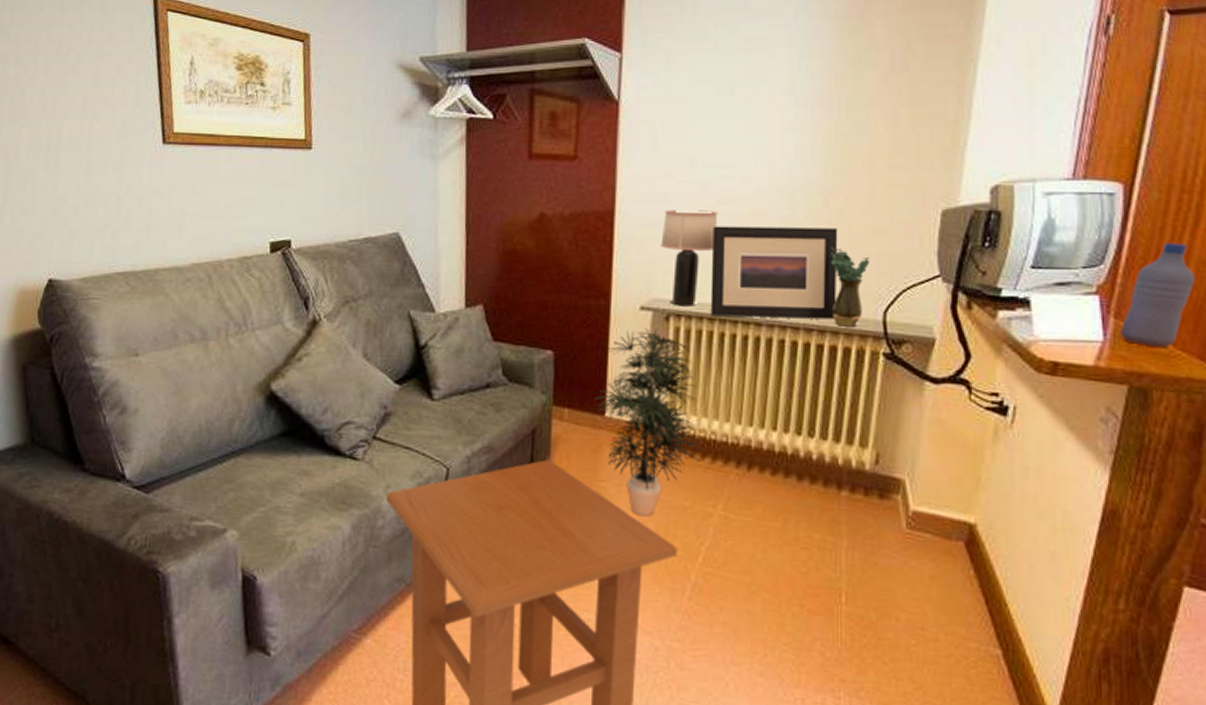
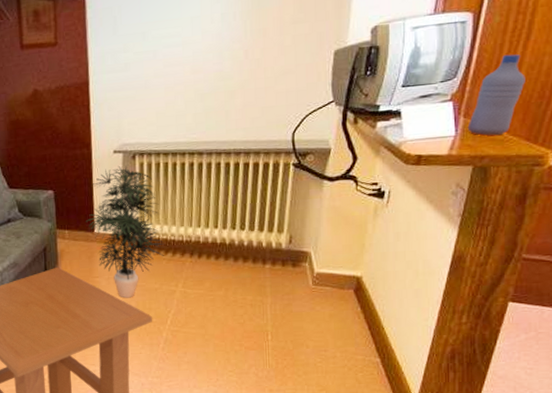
table lamp: present [661,209,718,307] -> none [125,72,166,147]
picture frame: present [710,226,838,320] -> none [163,74,257,151]
vase: present [830,247,869,327] -> none [251,89,281,148]

